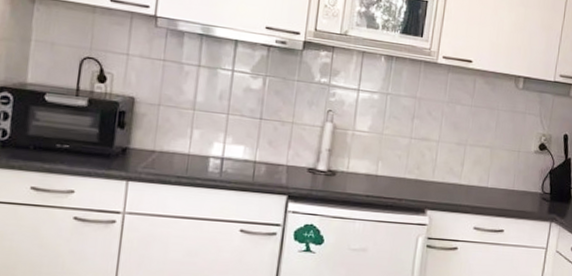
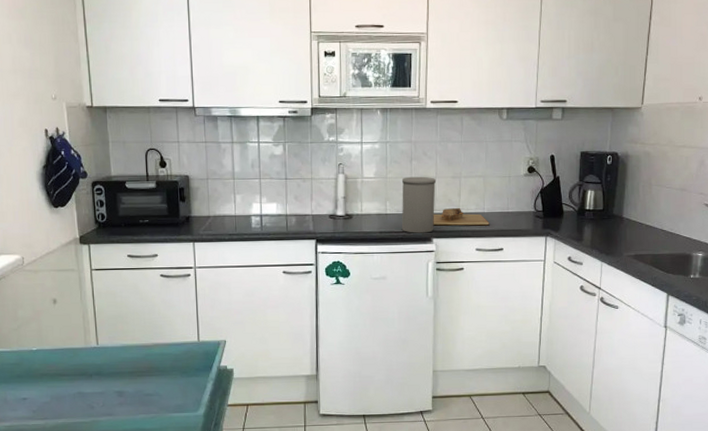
canister: none [392,136,438,203] -> present [401,176,436,233]
cutting board: none [429,177,492,203] -> present [433,207,490,226]

